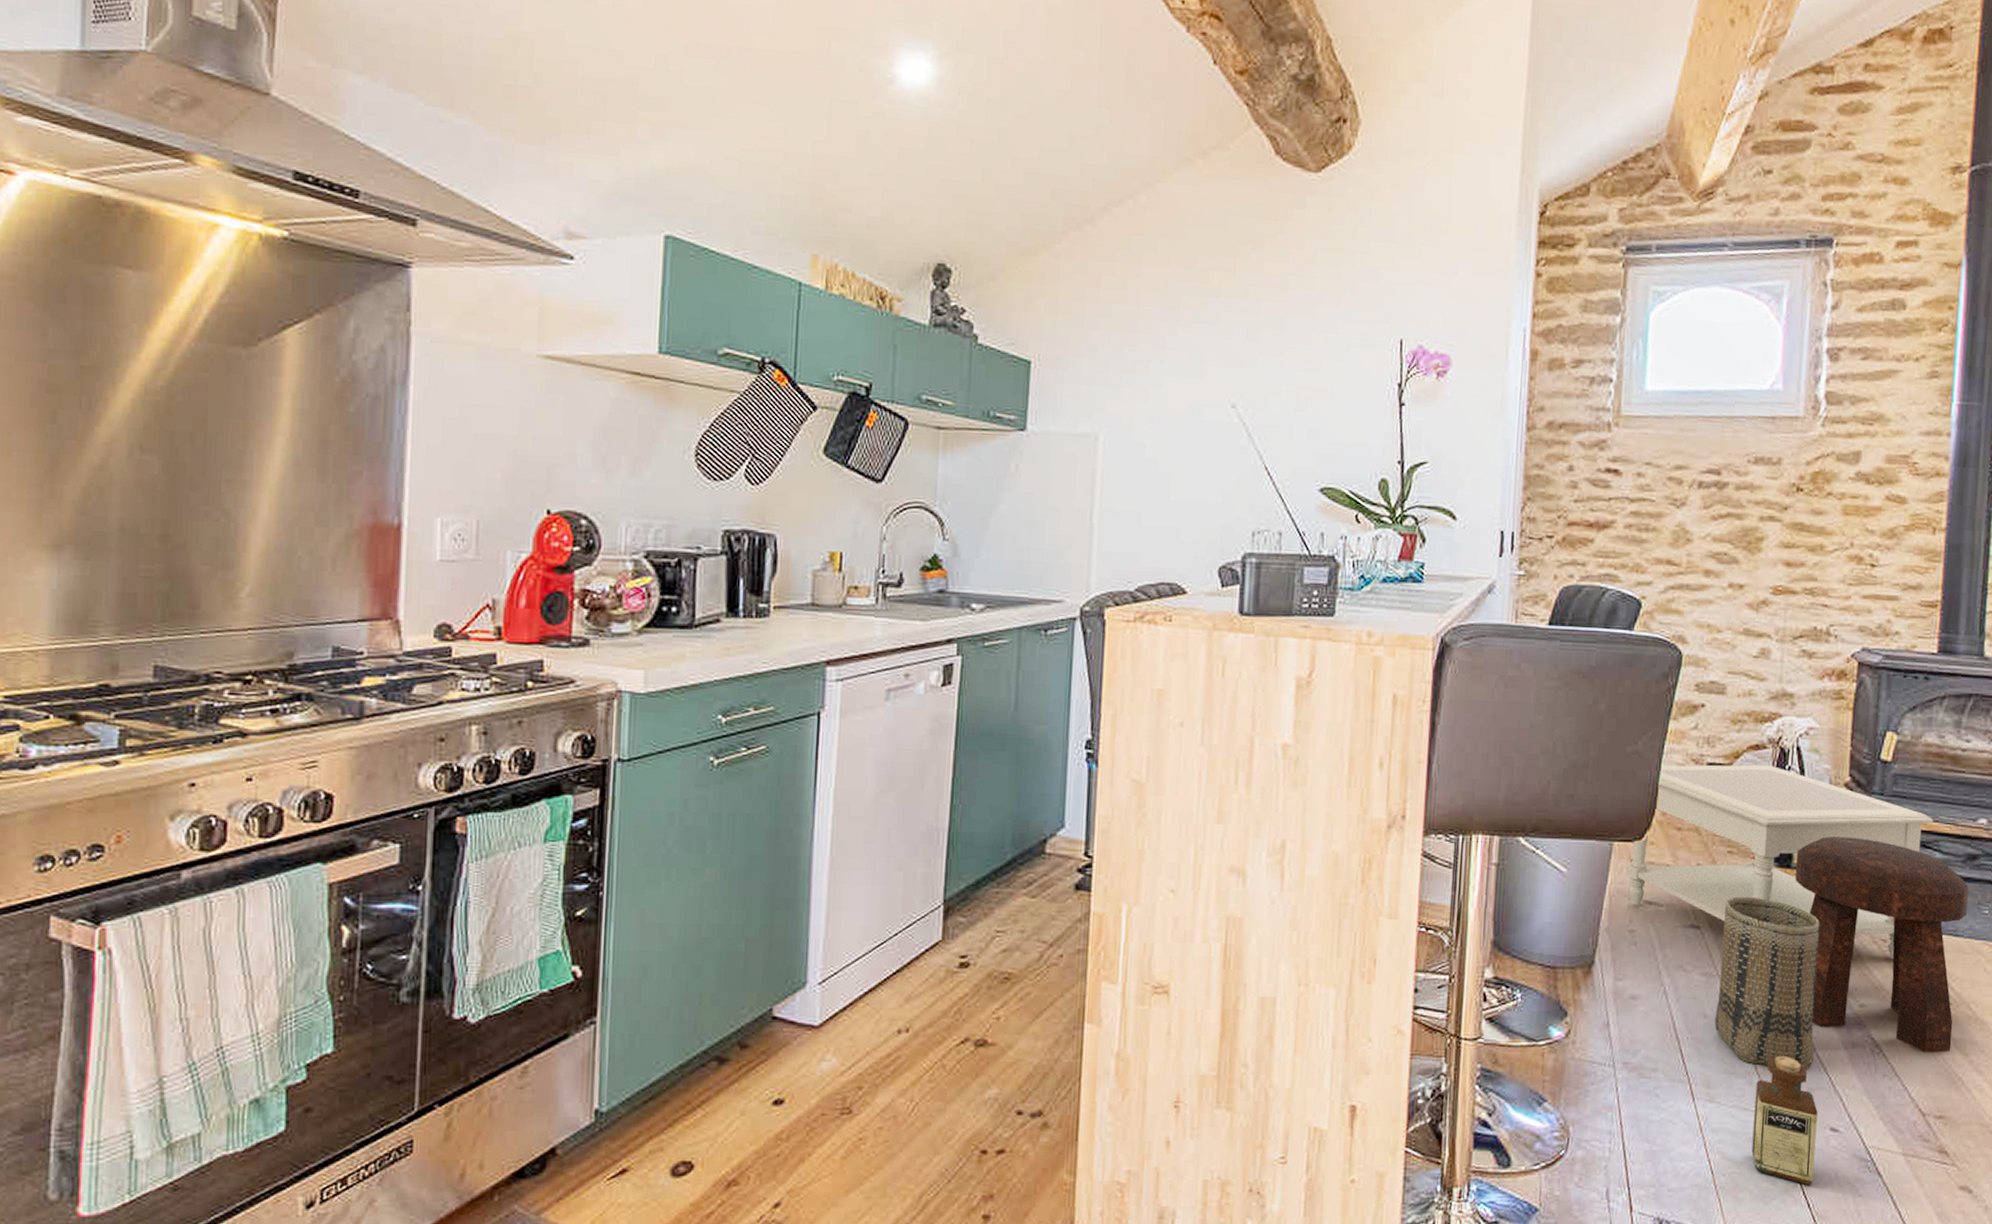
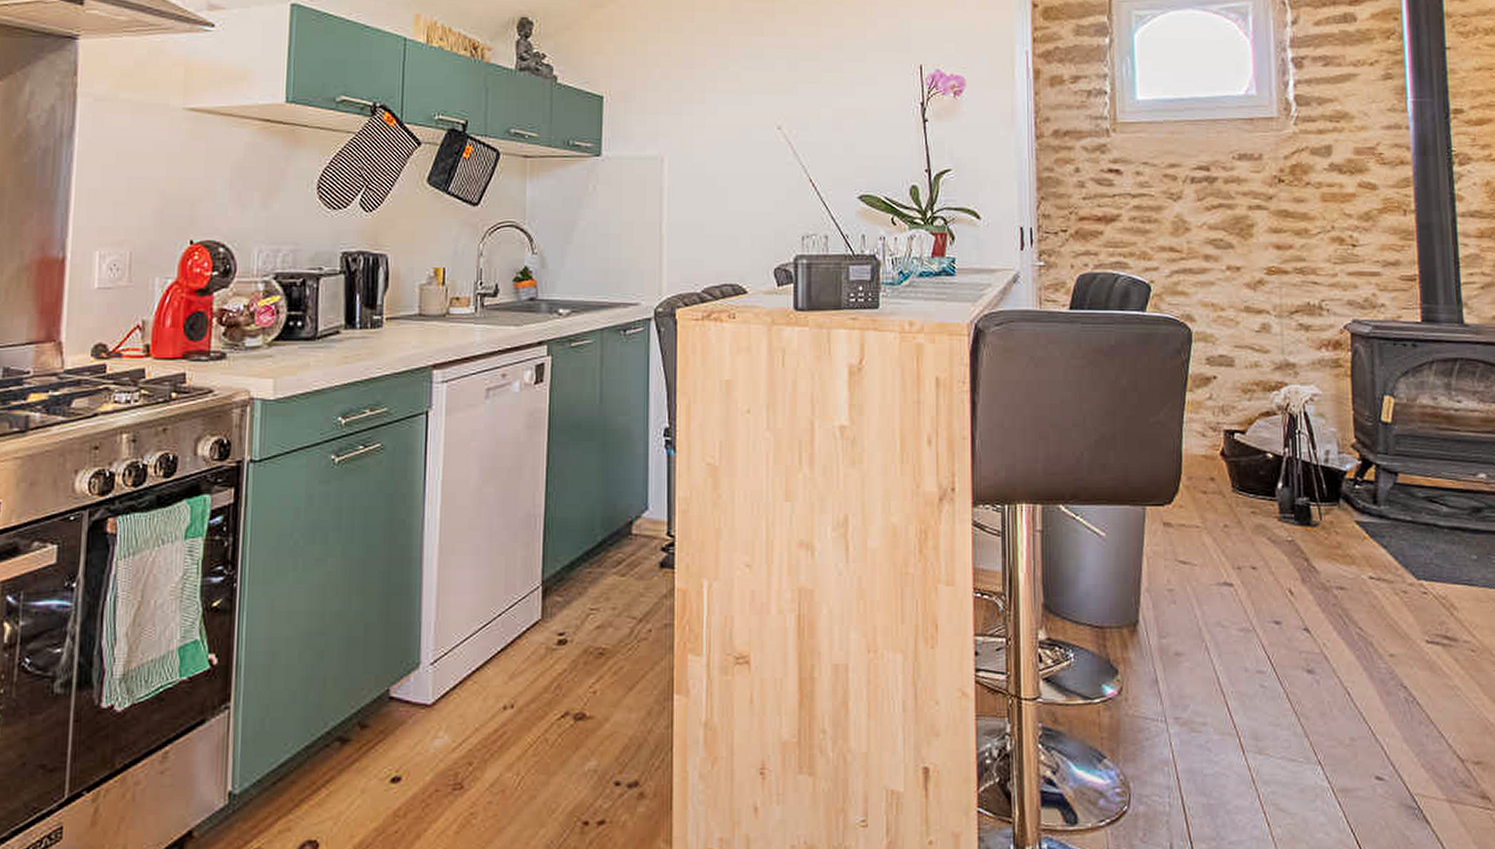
side table: present [1625,764,1934,960] -> none [1159,430,1437,610]
basket: present [1714,896,1820,1070] -> none [1254,554,1353,720]
bottle: present [1751,1055,1818,1186] -> none [1301,706,1365,835]
stool: present [1795,836,1969,1053] -> none [1314,494,1480,700]

